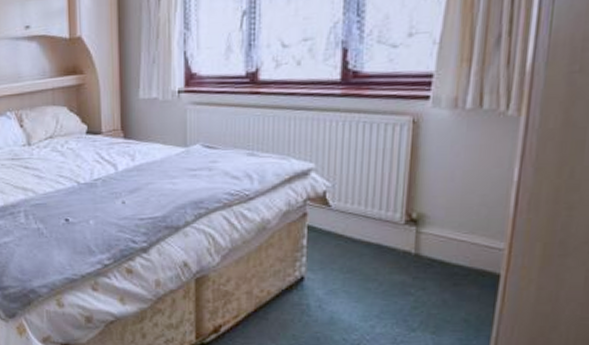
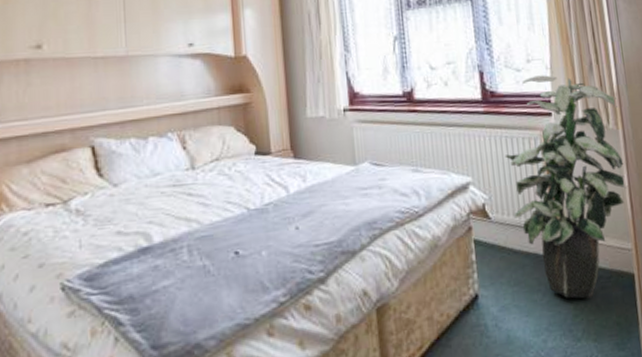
indoor plant: none [359,51,527,293] -> present [505,75,627,299]

